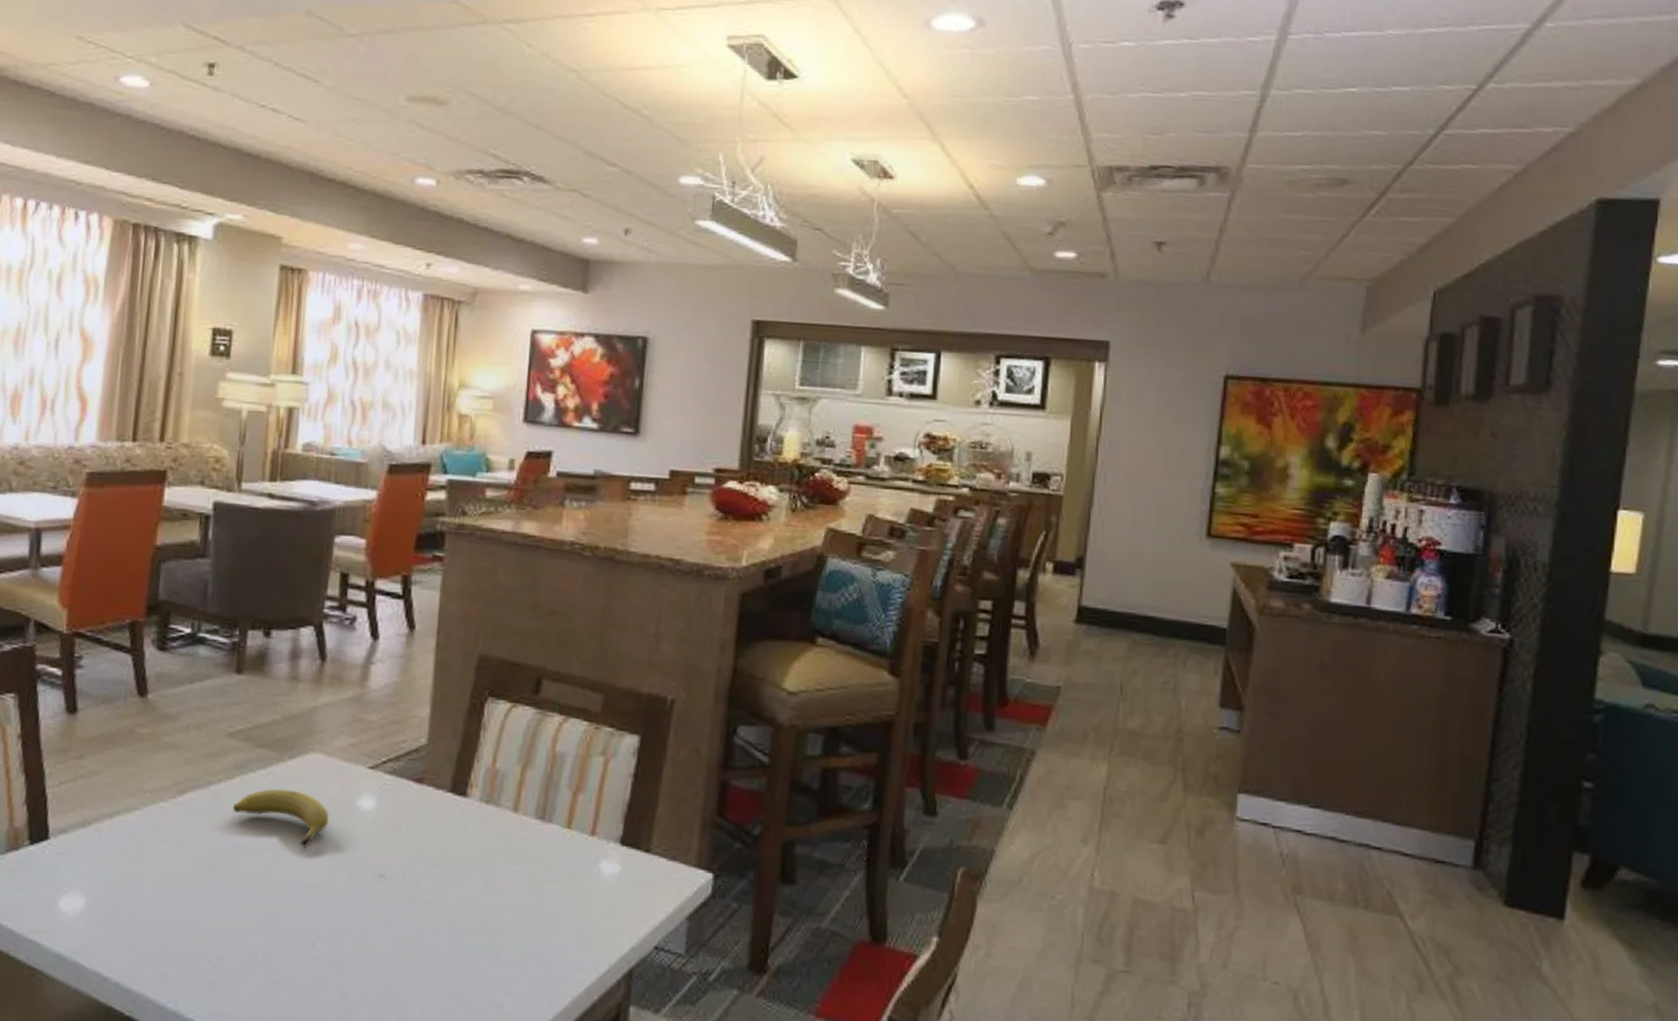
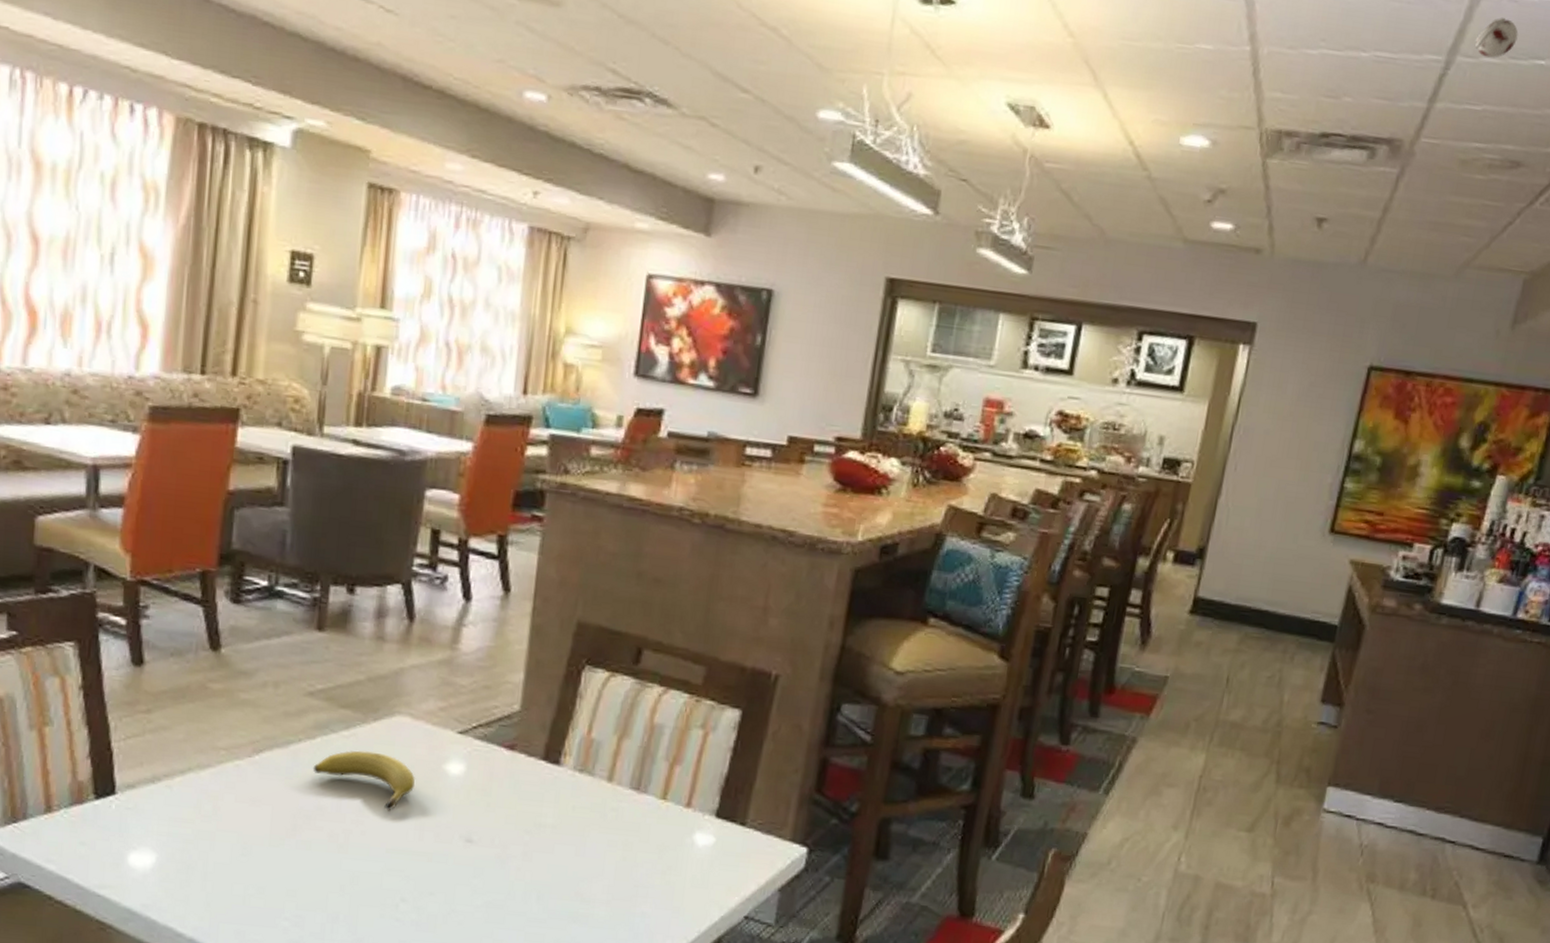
smoke detector: none [1286,53,1327,89] -> present [1475,17,1519,58]

